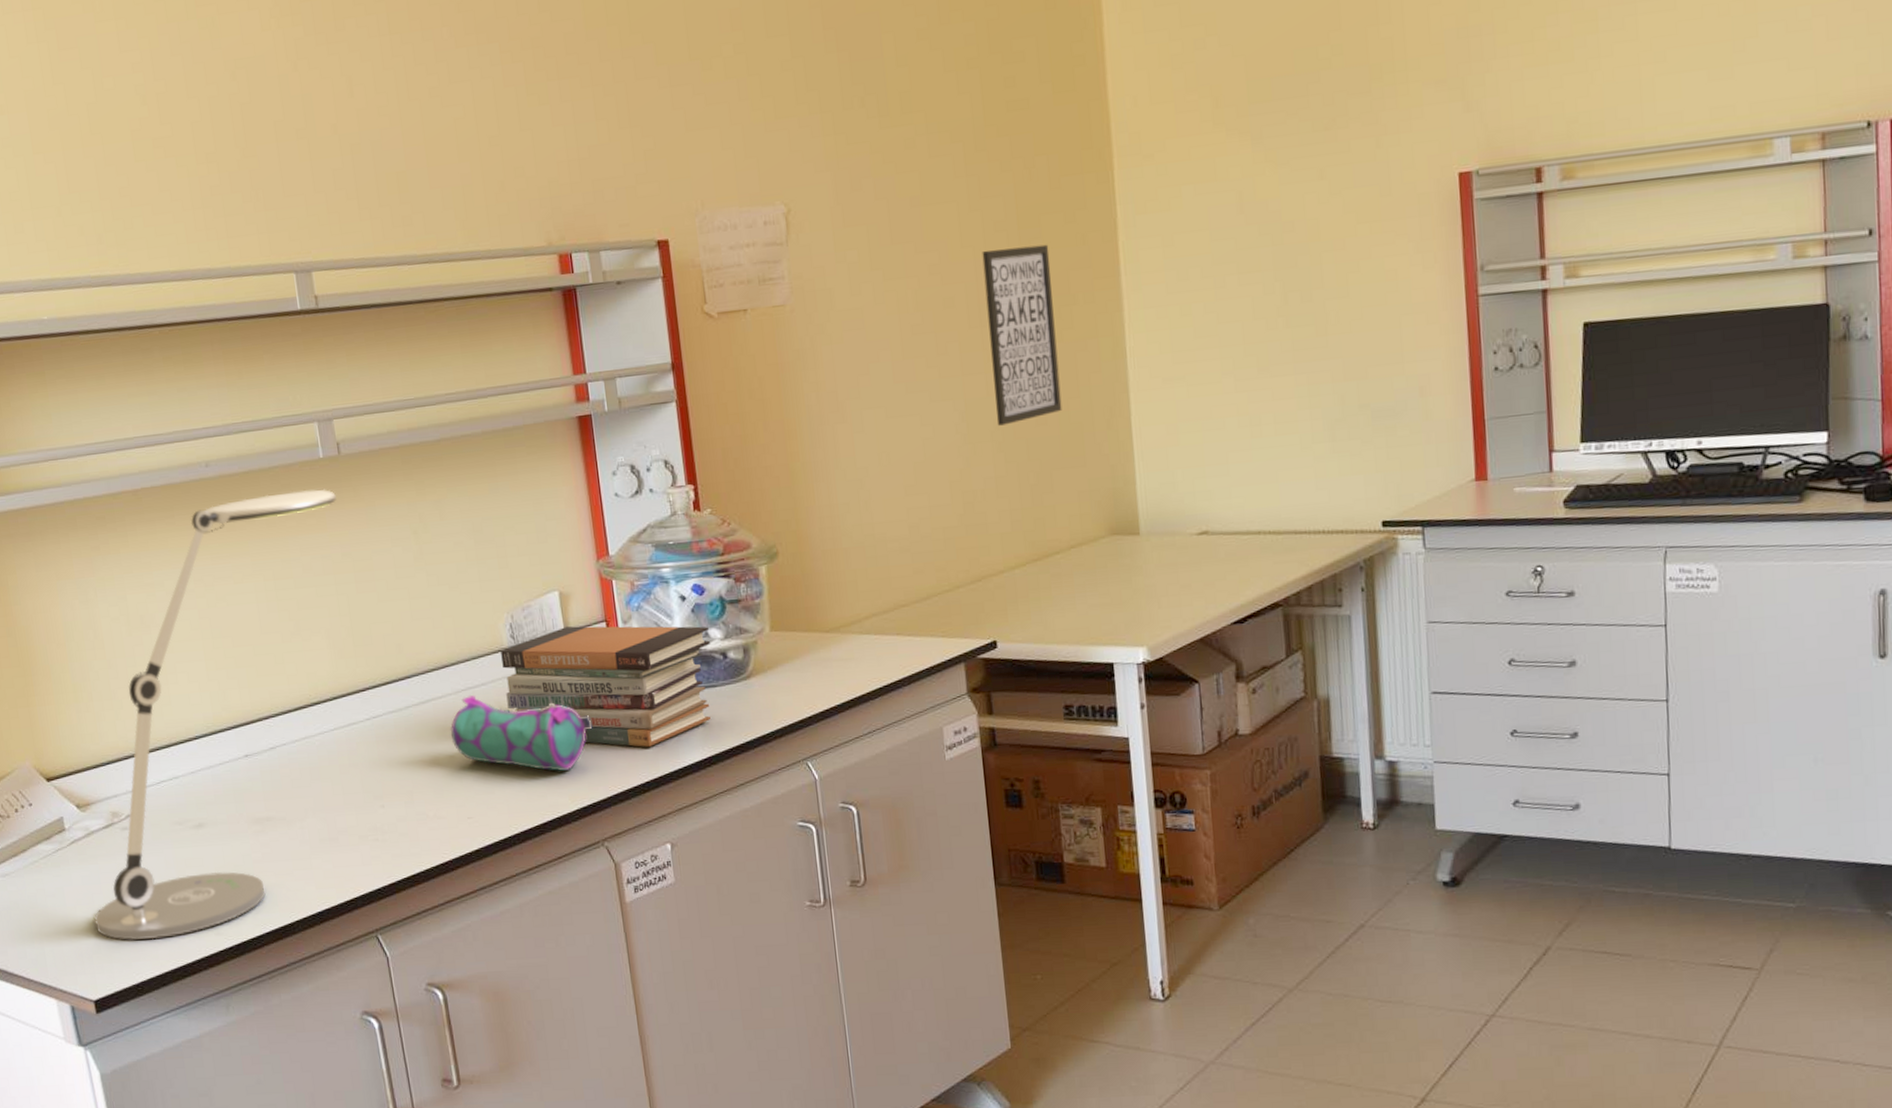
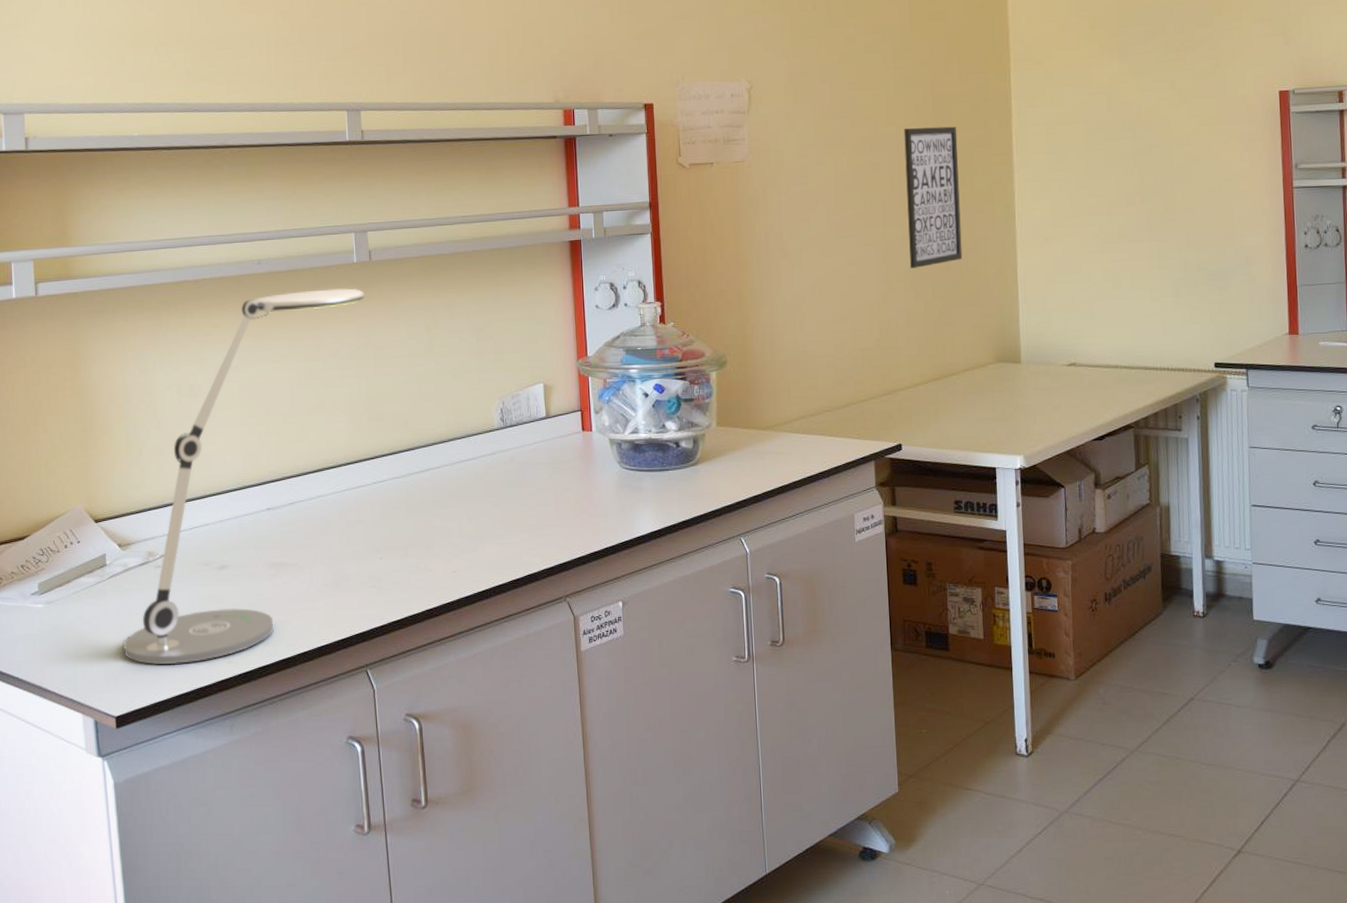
pencil case: present [450,694,593,771] -> none [443,466,564,535]
book stack: present [501,626,712,747] -> none [491,413,666,518]

